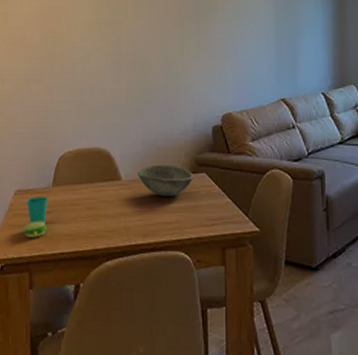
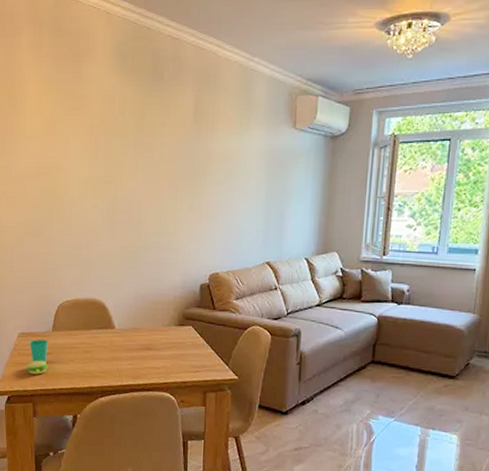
bowl: present [138,164,194,196] -> none [130,316,181,345]

